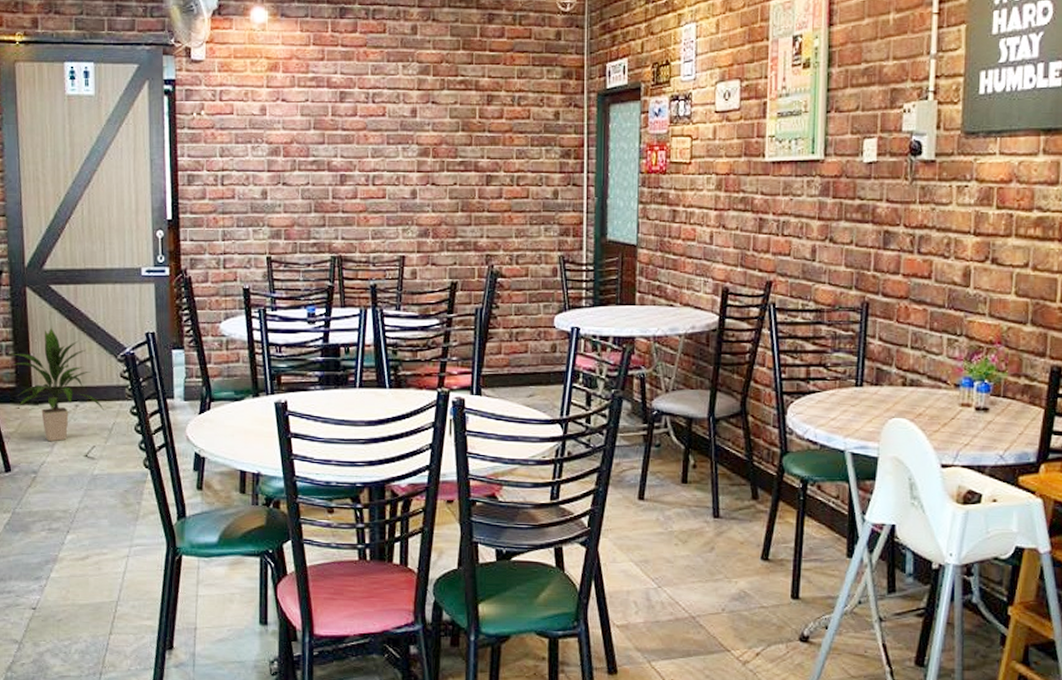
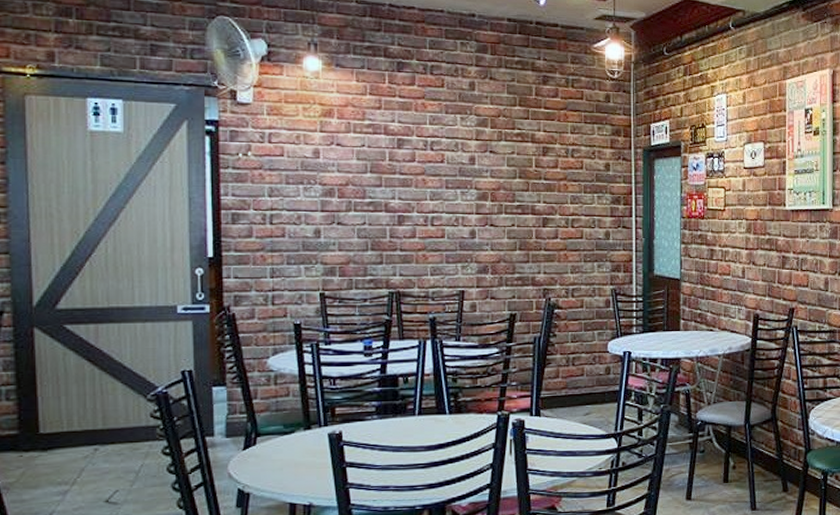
indoor plant: present [12,328,105,442] -> none [13,370,131,490]

